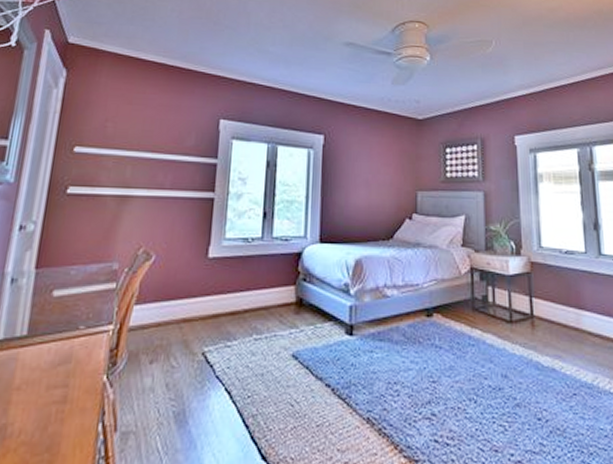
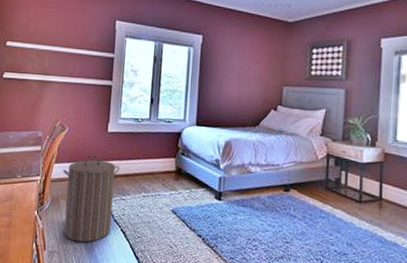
laundry hamper: none [145,289,225,414] -> present [63,154,120,243]

